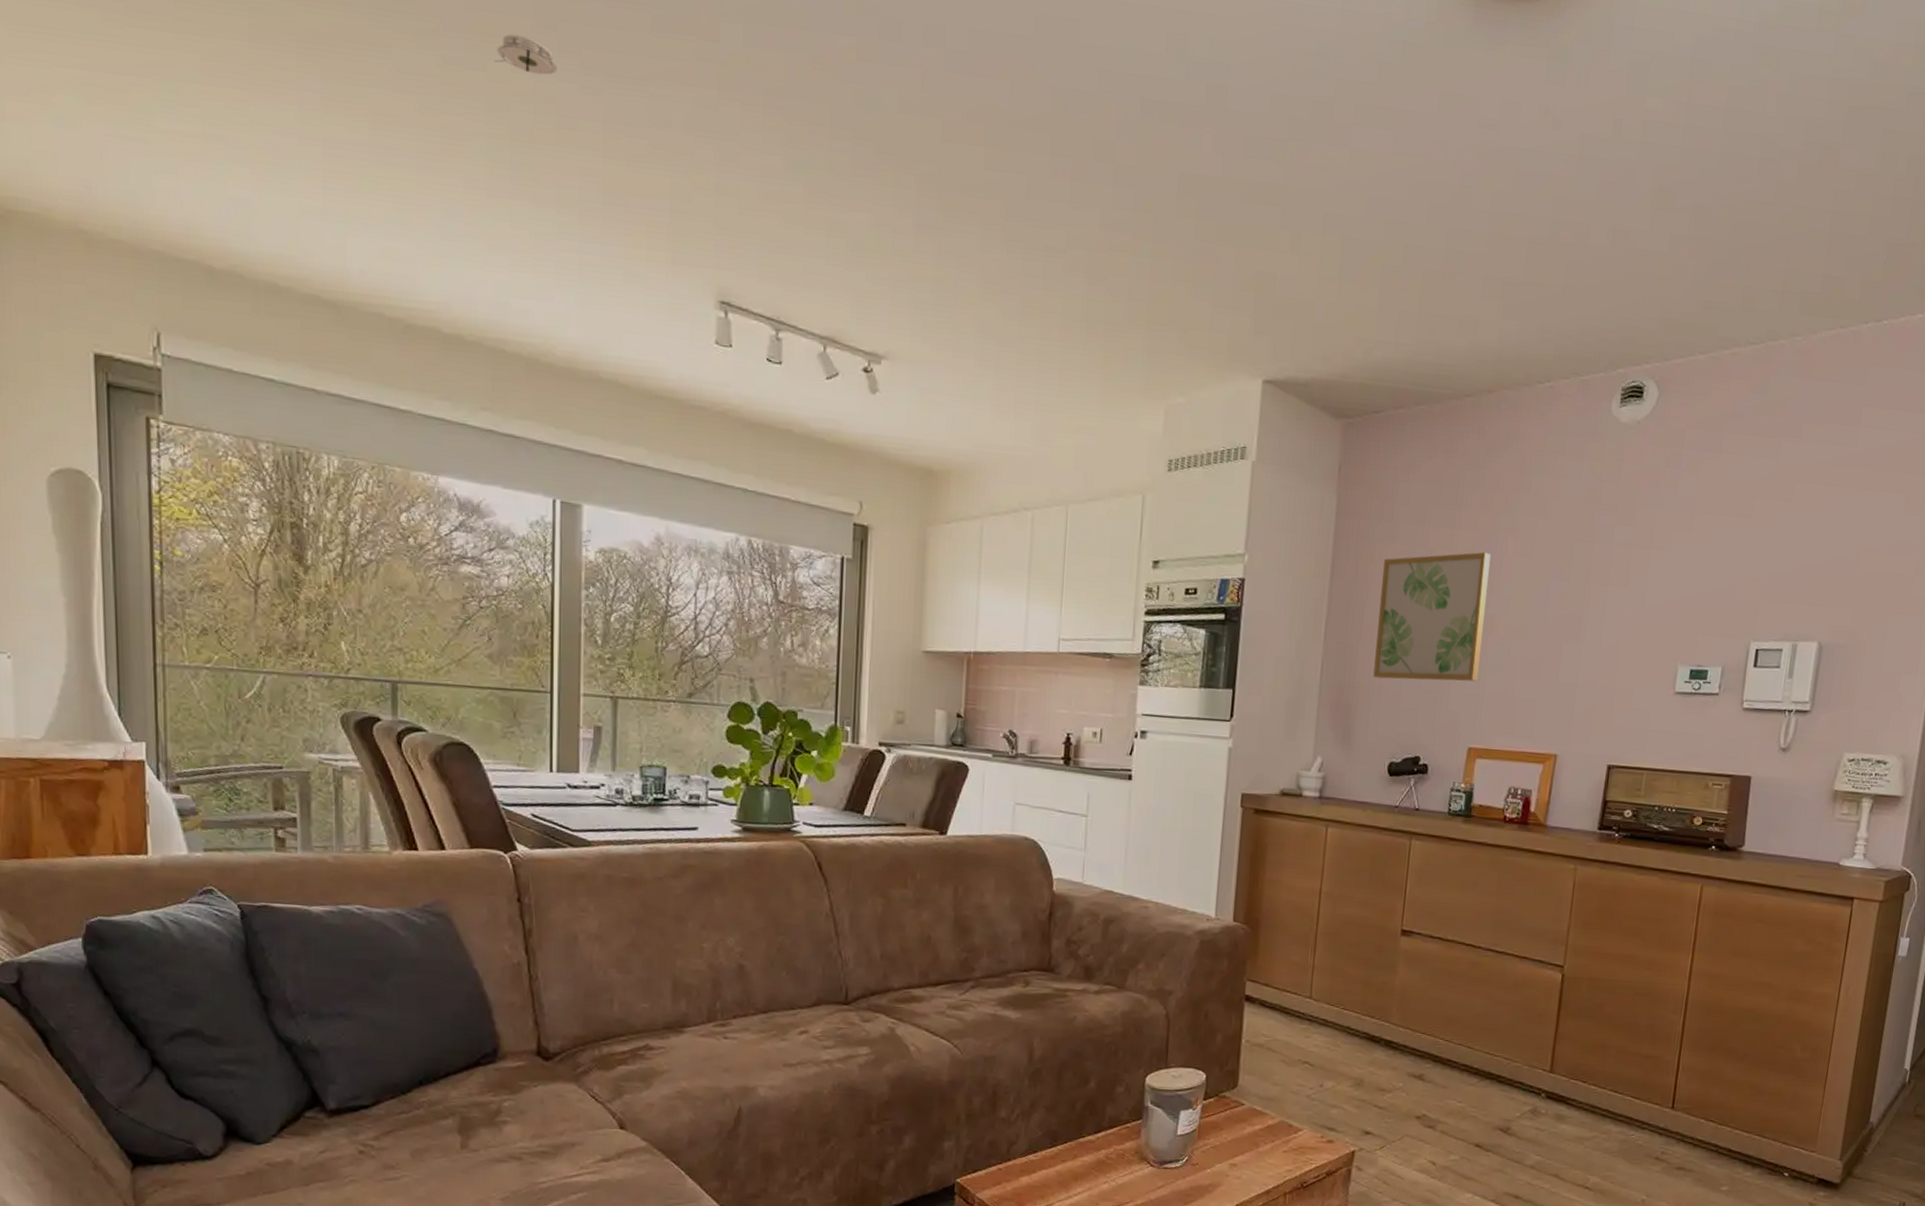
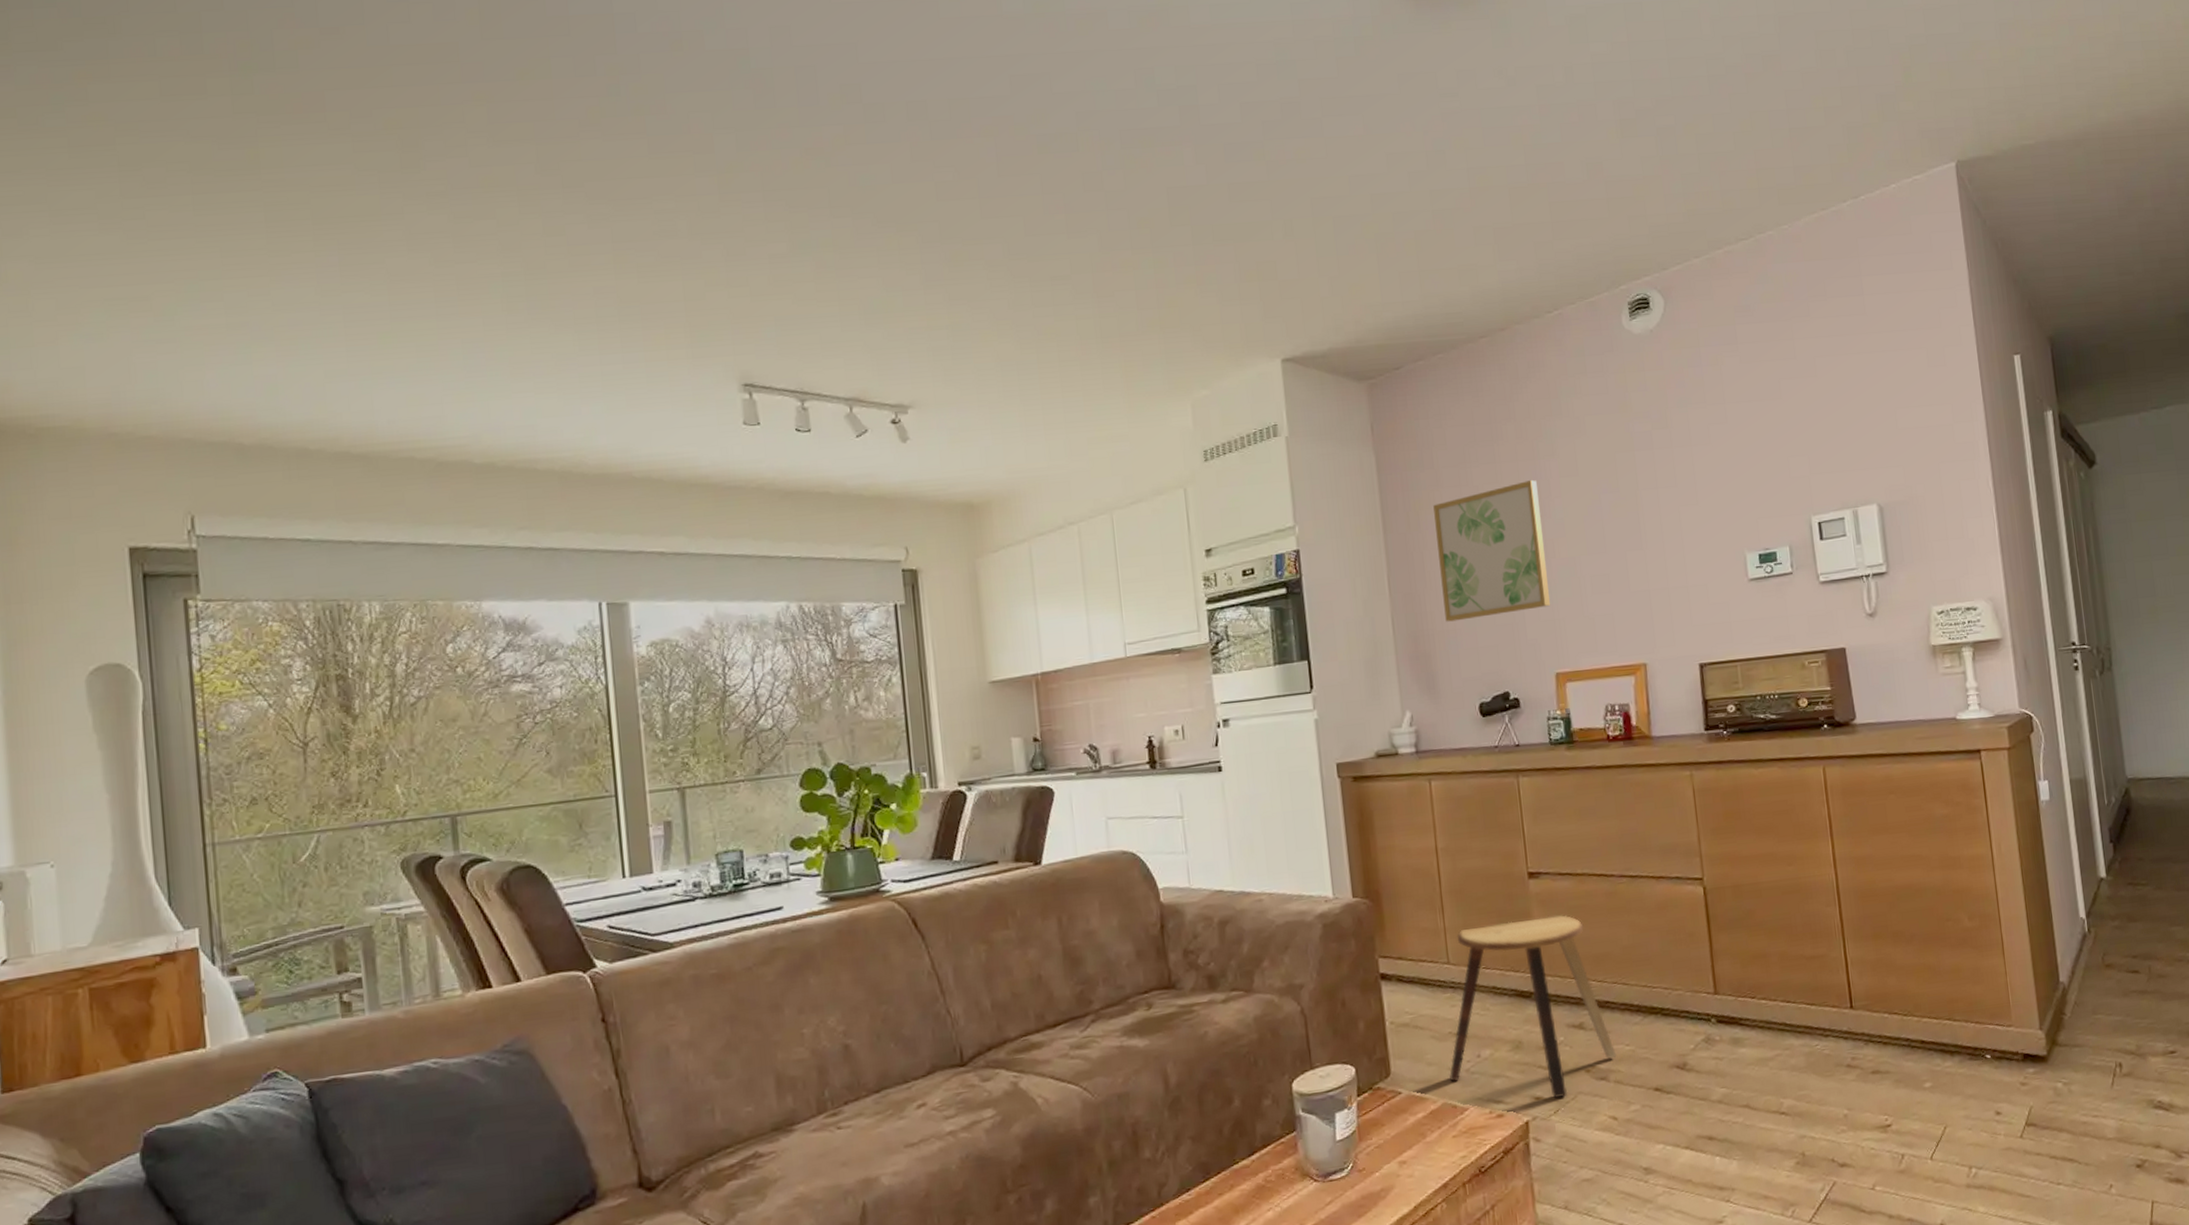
smoke detector: present [494,33,557,75] -> none [502,180,563,213]
stool: none [1291,970,1448,1137] -> present [1449,915,1617,1098]

